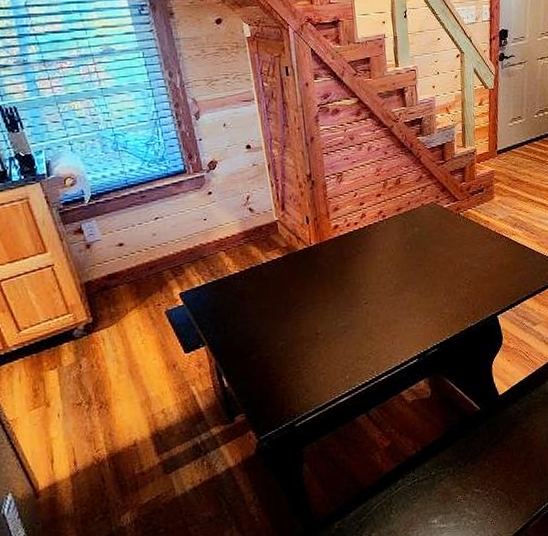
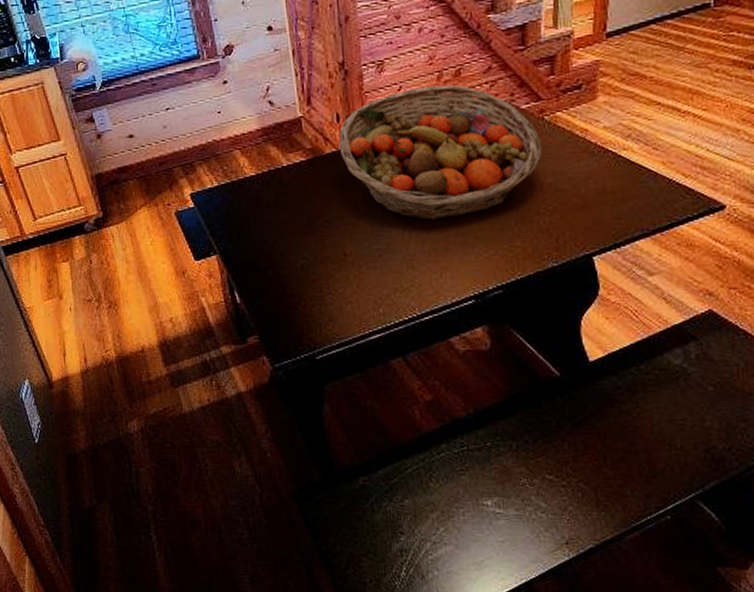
fruit basket: none [309,191,460,300] -> present [339,85,543,221]

